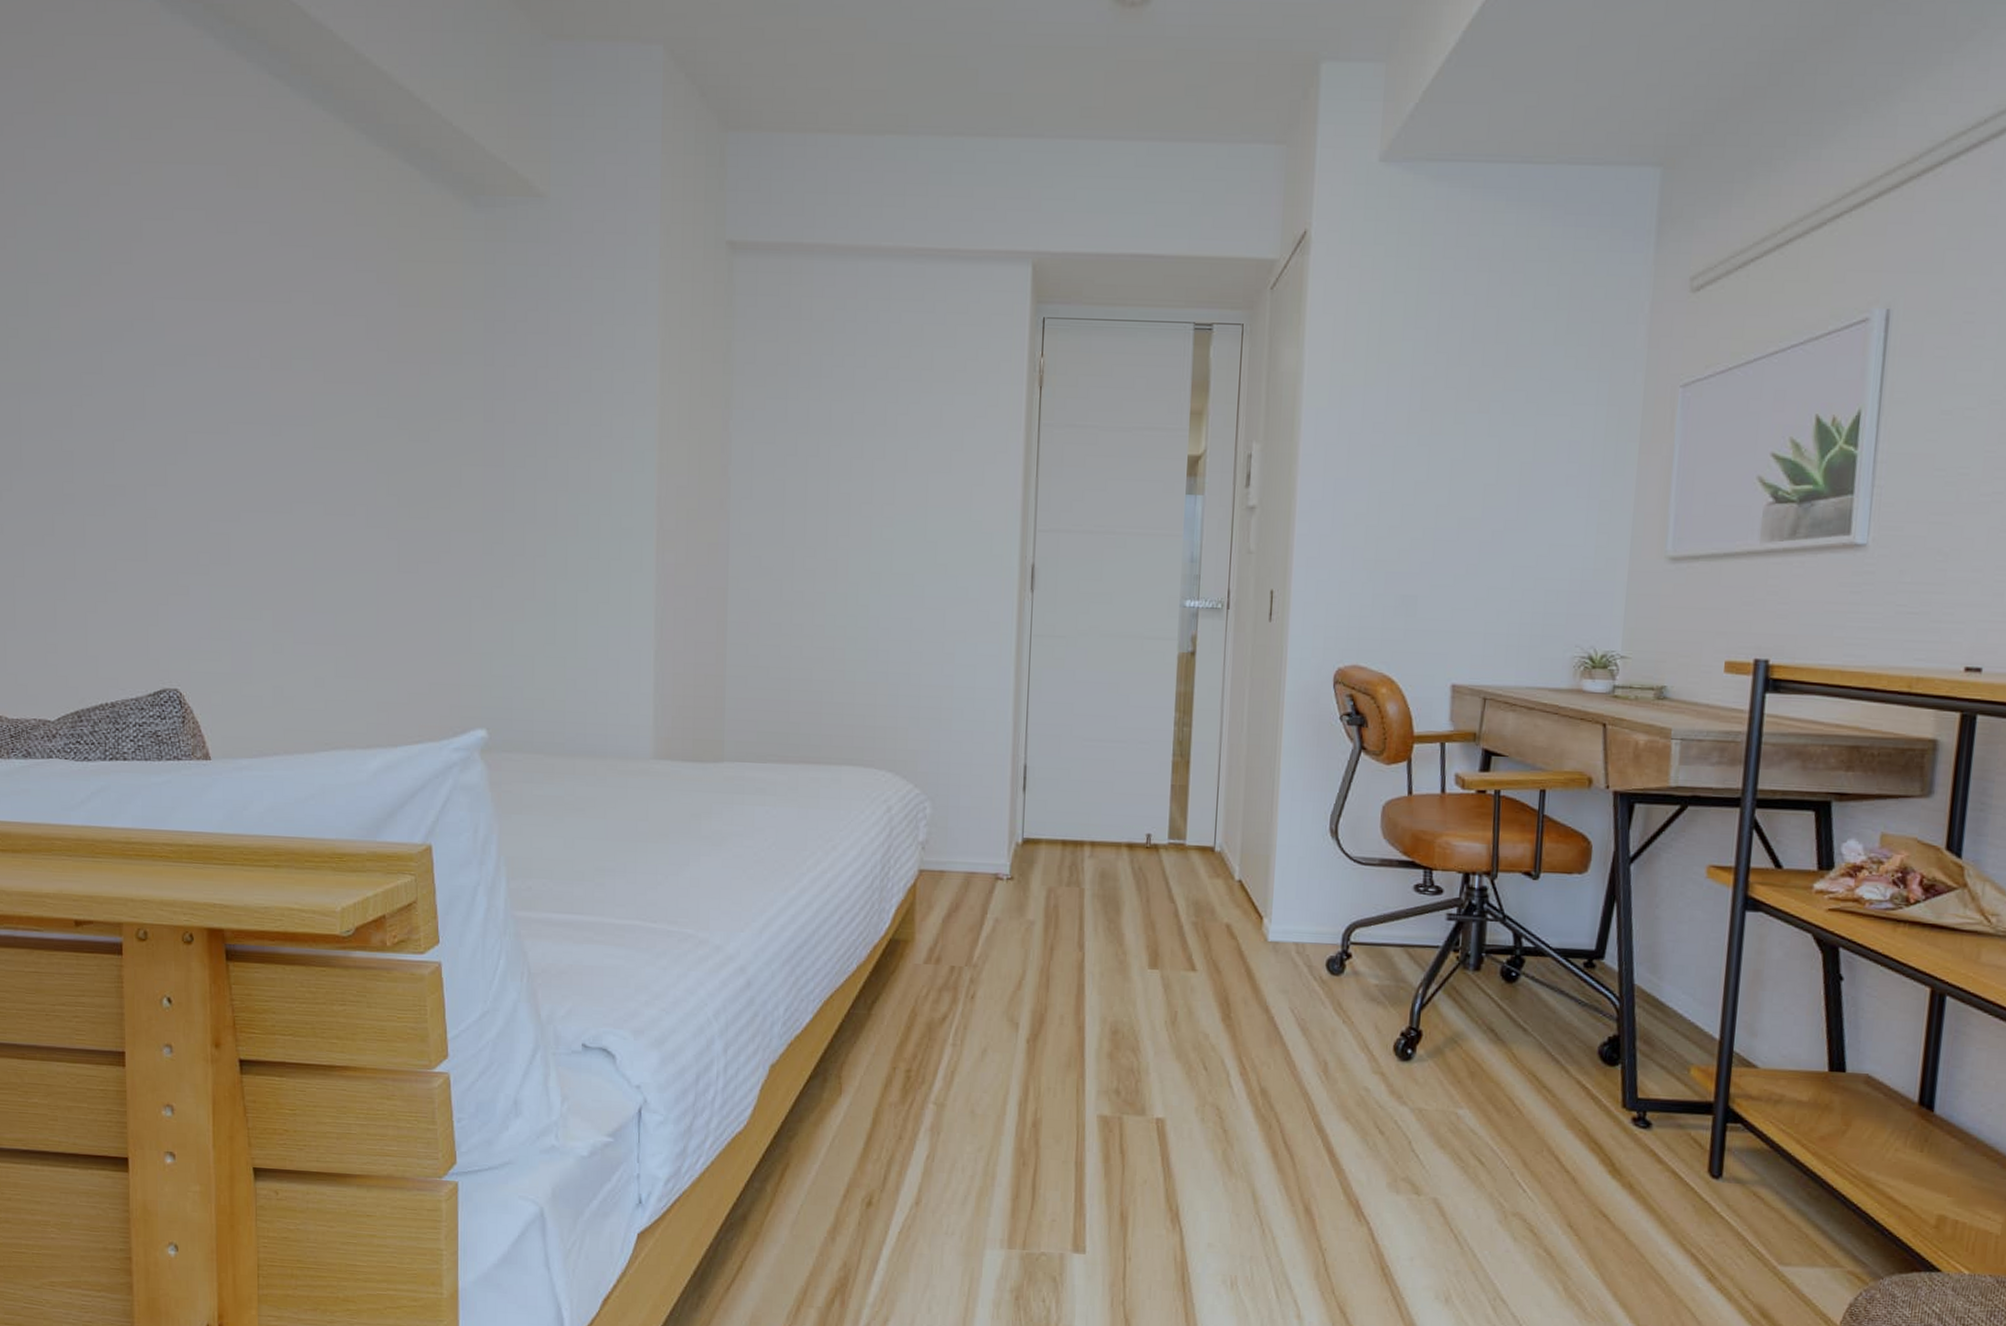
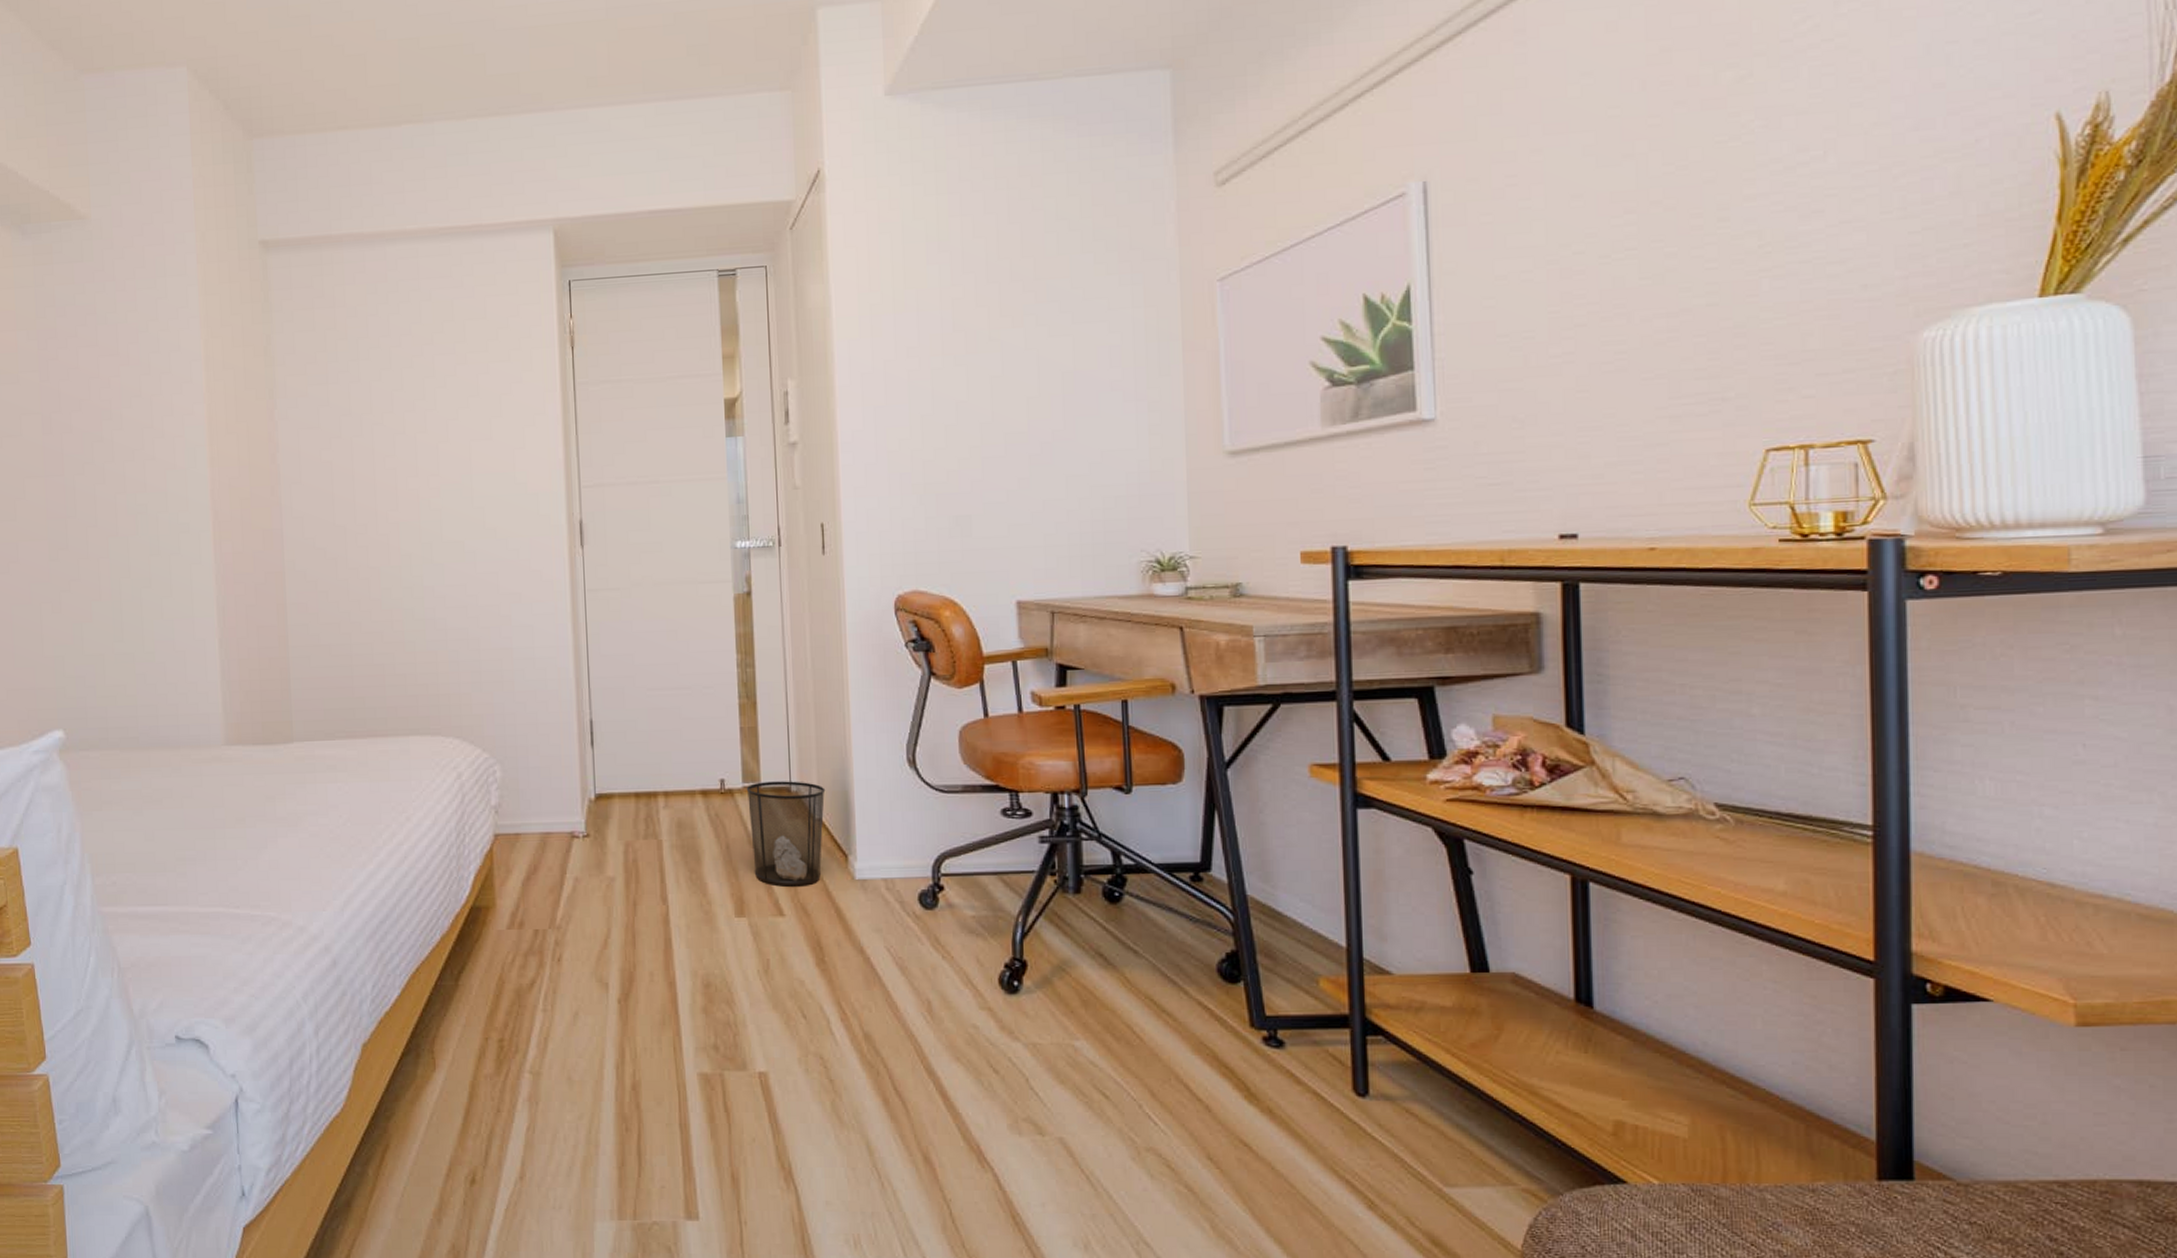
waste bin: none [1171,839,1248,945] -> present [746,781,826,888]

